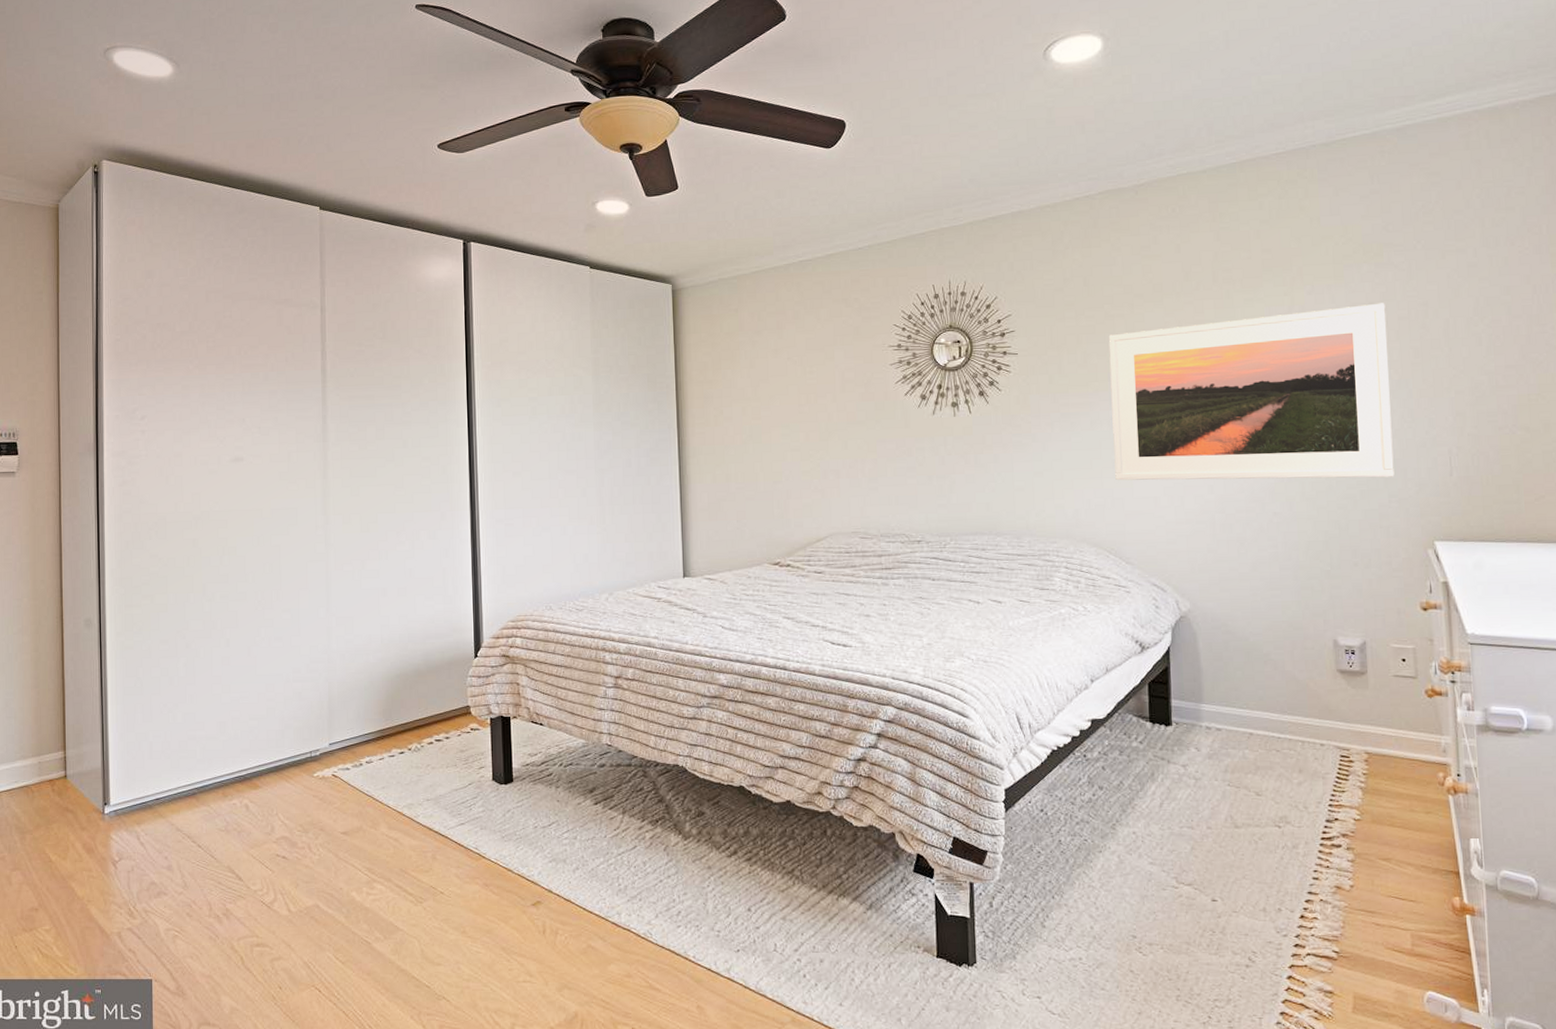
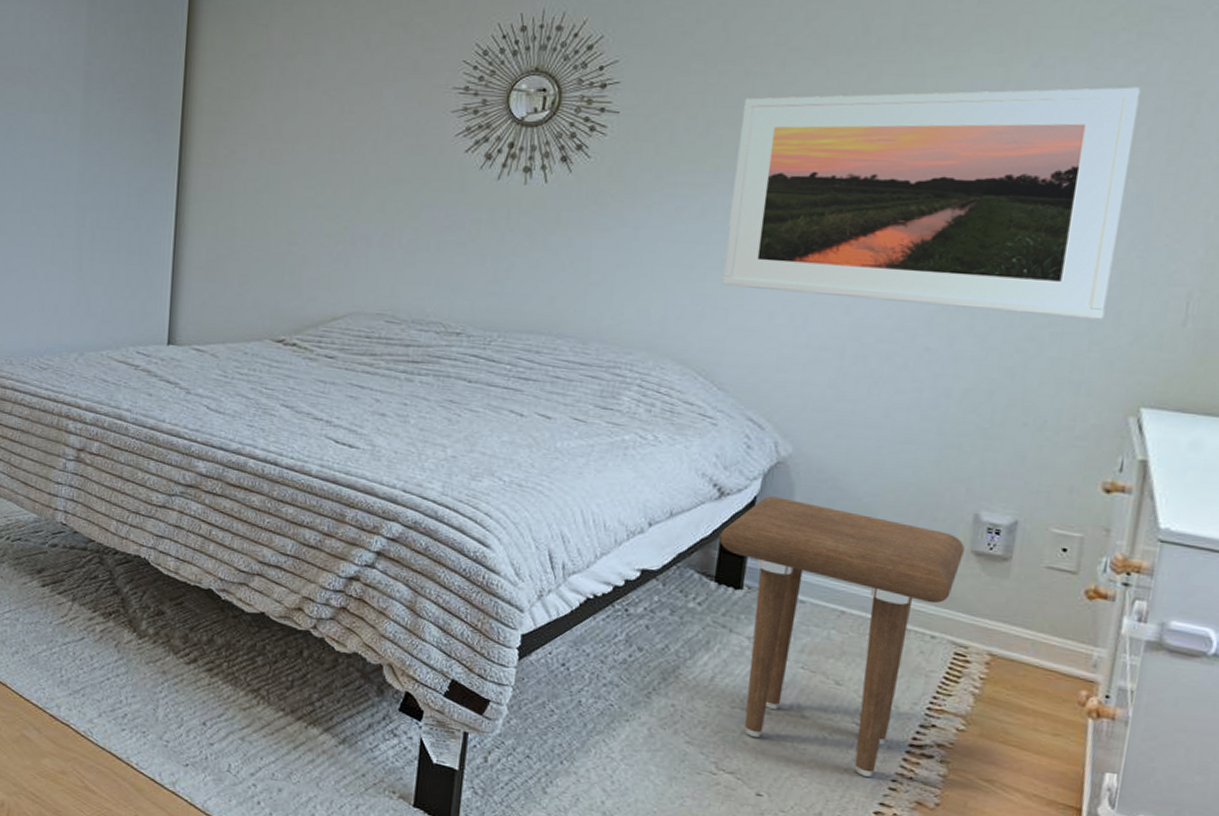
side table: none [1147,645,1332,871] -> present [719,496,965,777]

